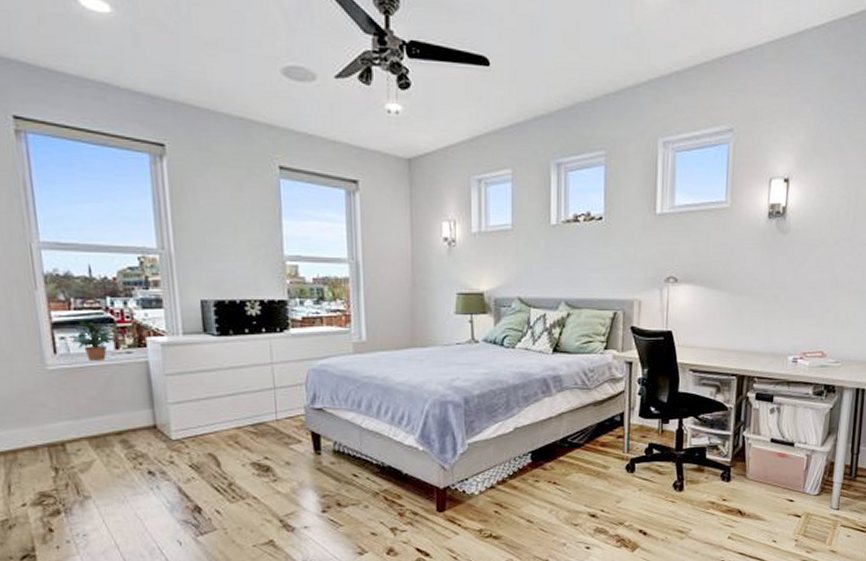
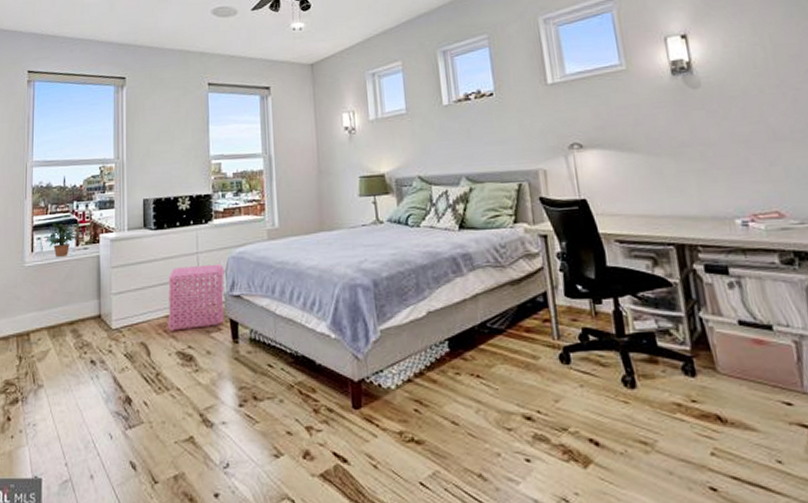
pouf: none [238,376,305,442] -> present [167,264,225,331]

